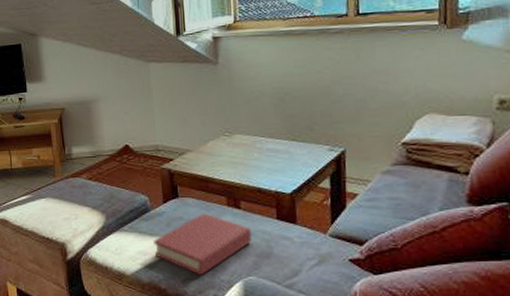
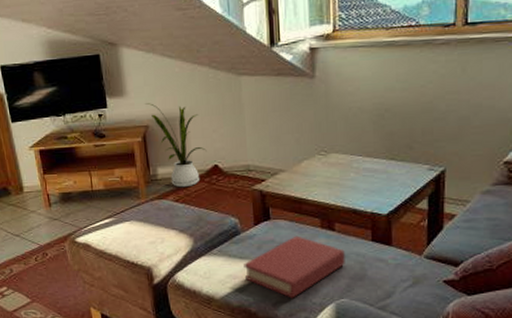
house plant: none [62,87,118,167] -> present [145,103,207,188]

